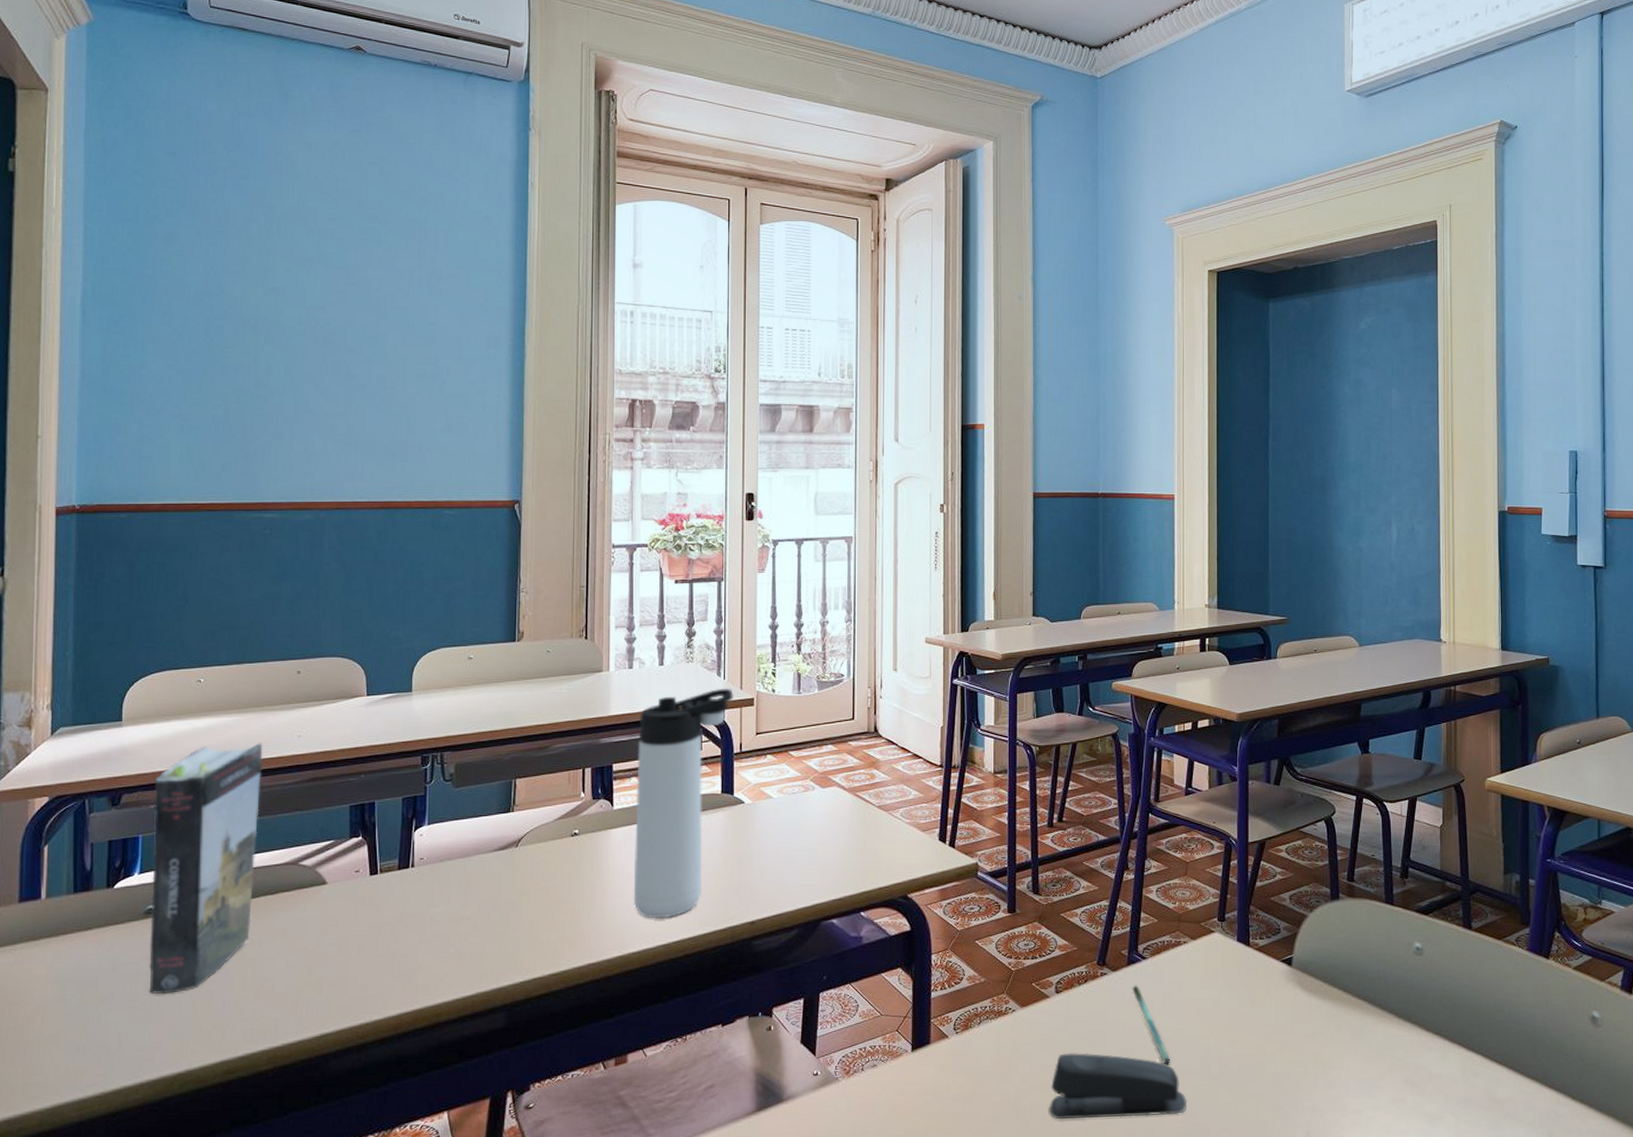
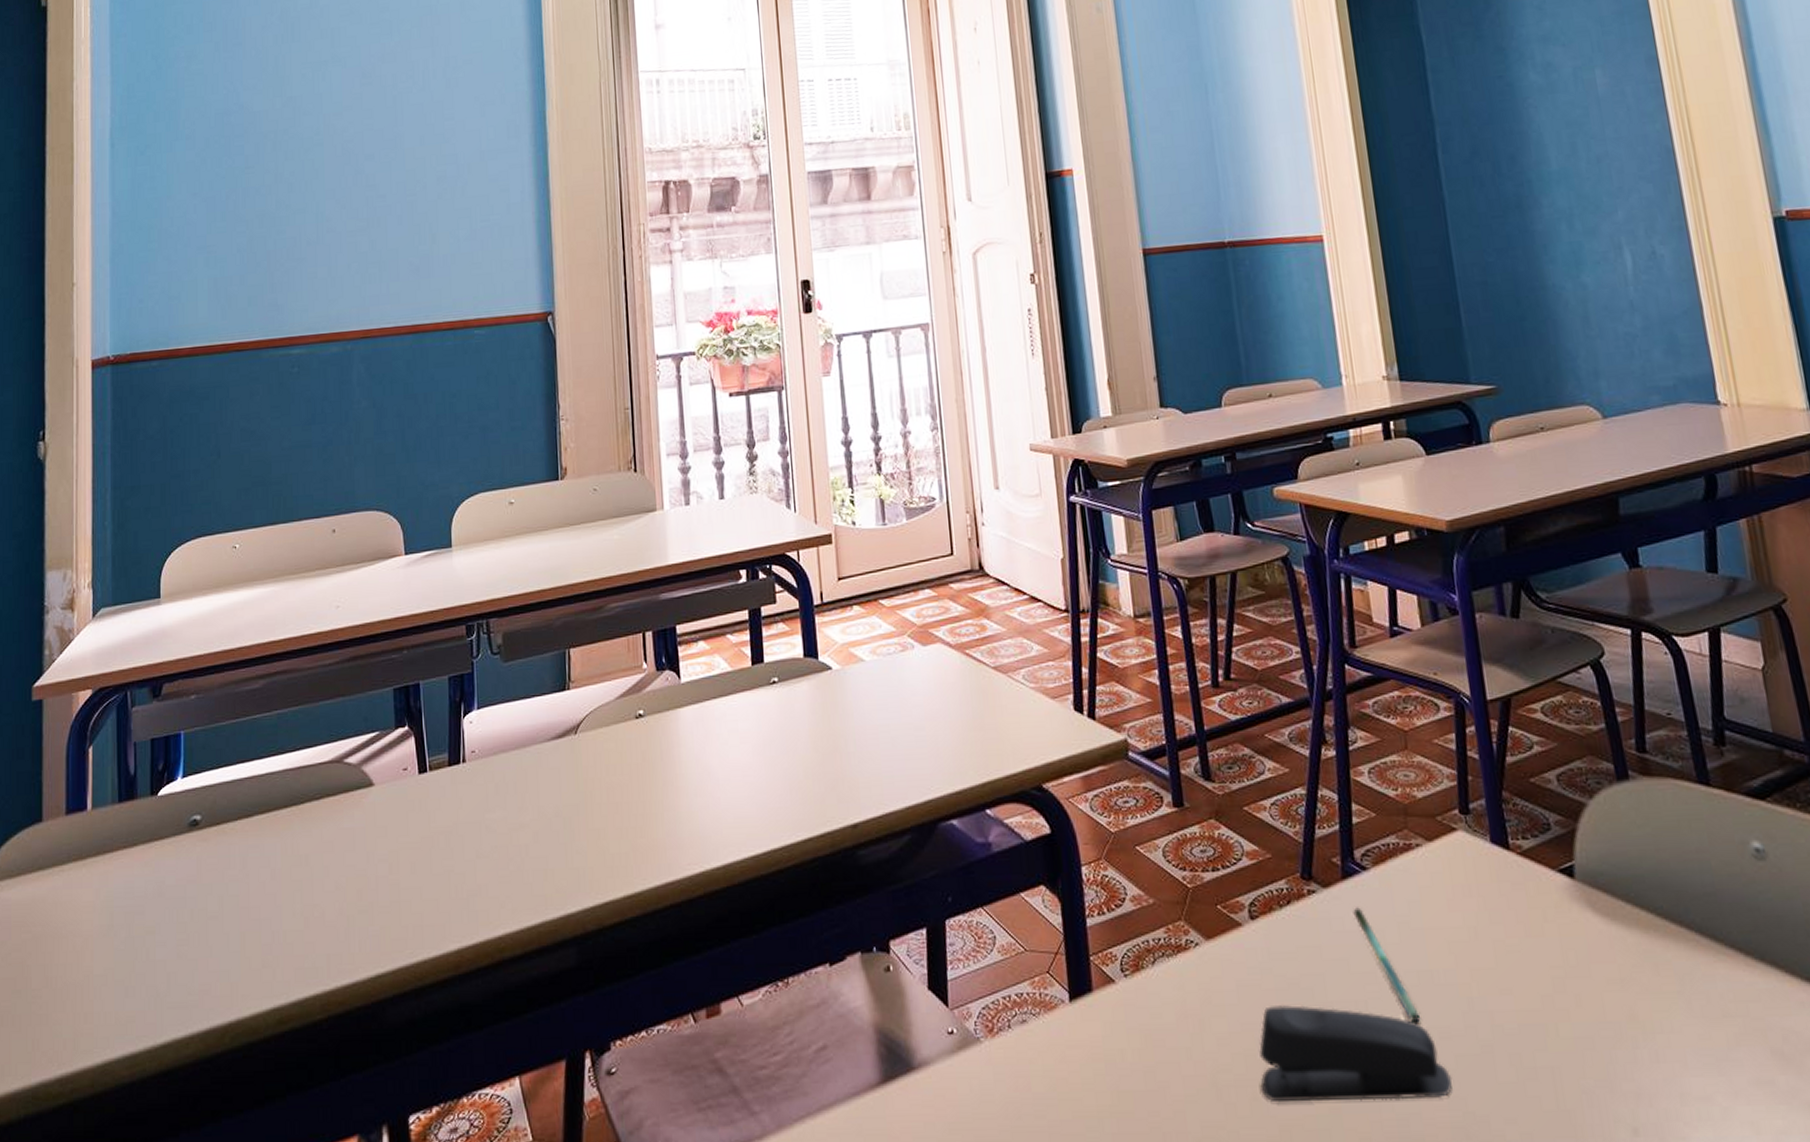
book: present [149,743,263,995] -> none [193,617,302,925]
thermos bottle: present [633,688,733,919] -> none [702,523,808,823]

